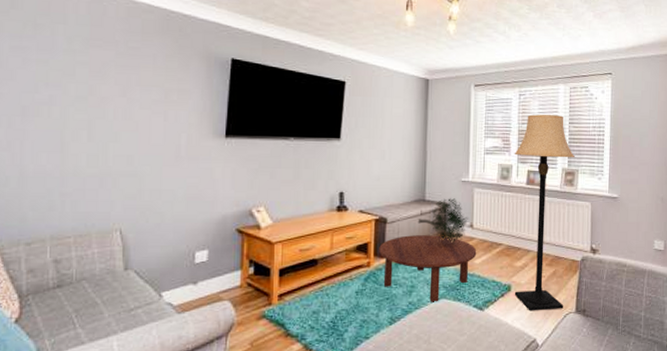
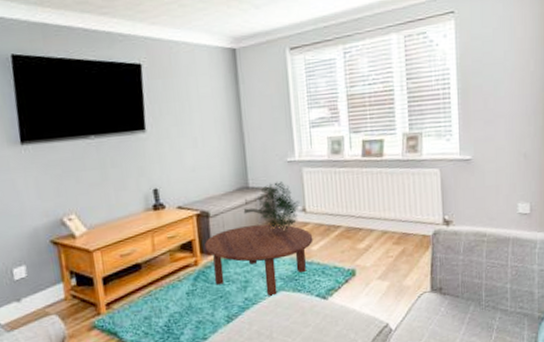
lamp: present [514,114,575,311] -> none [344,71,417,295]

